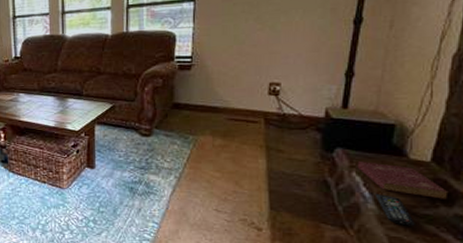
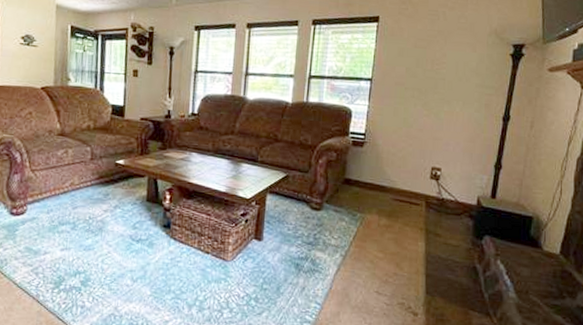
book: present [357,162,449,199] -> none [501,250,573,291]
remote control: present [374,193,415,226] -> none [515,282,546,316]

